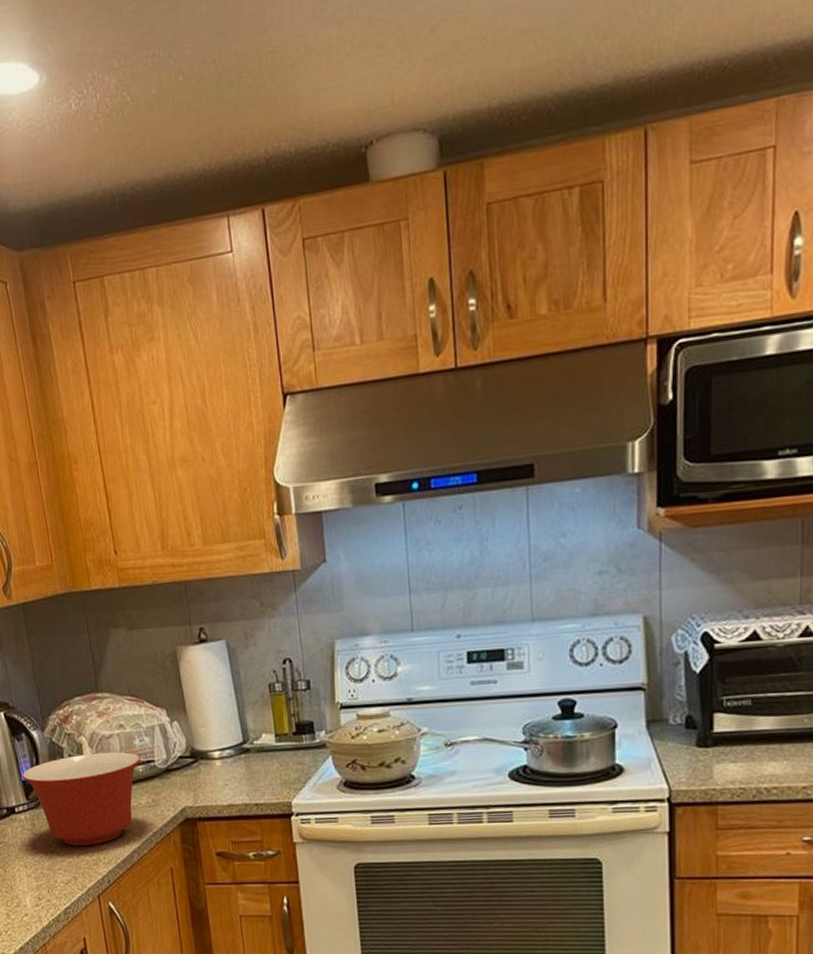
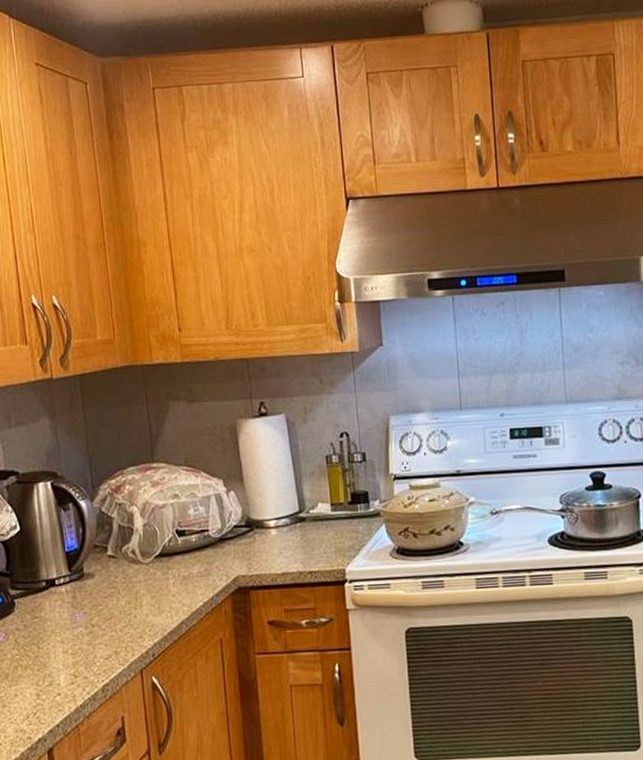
mixing bowl: present [22,751,141,846] -> none [65,521,194,619]

